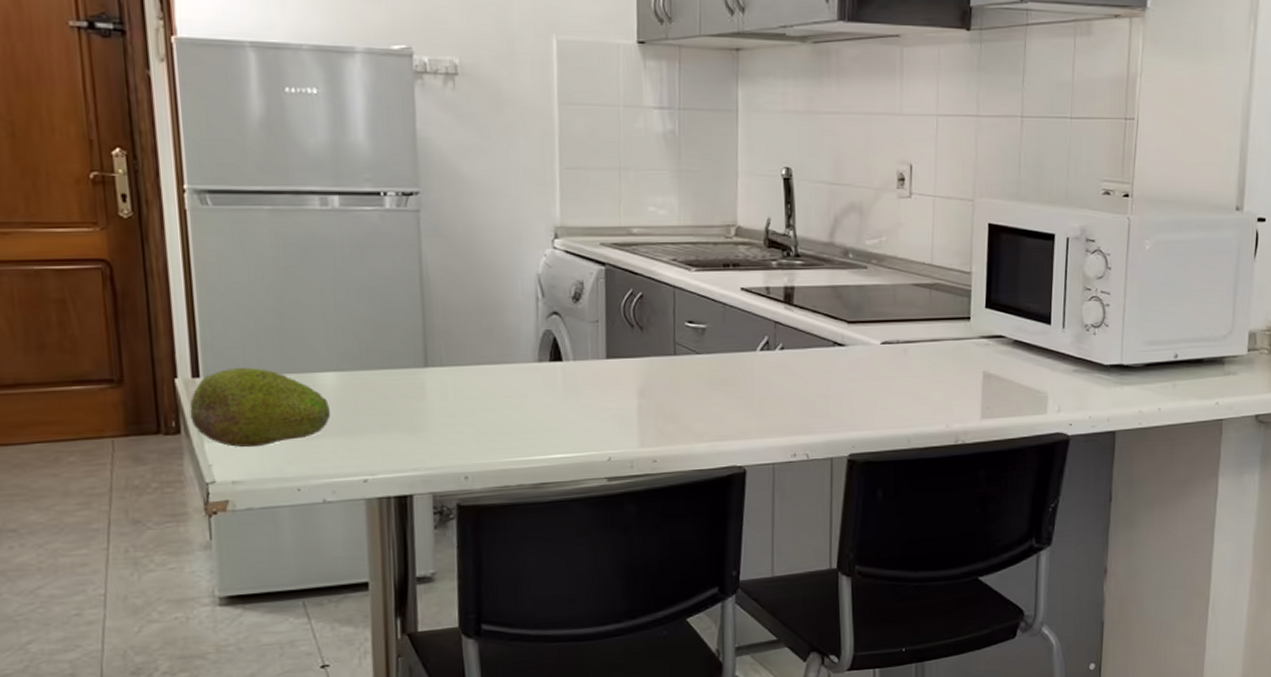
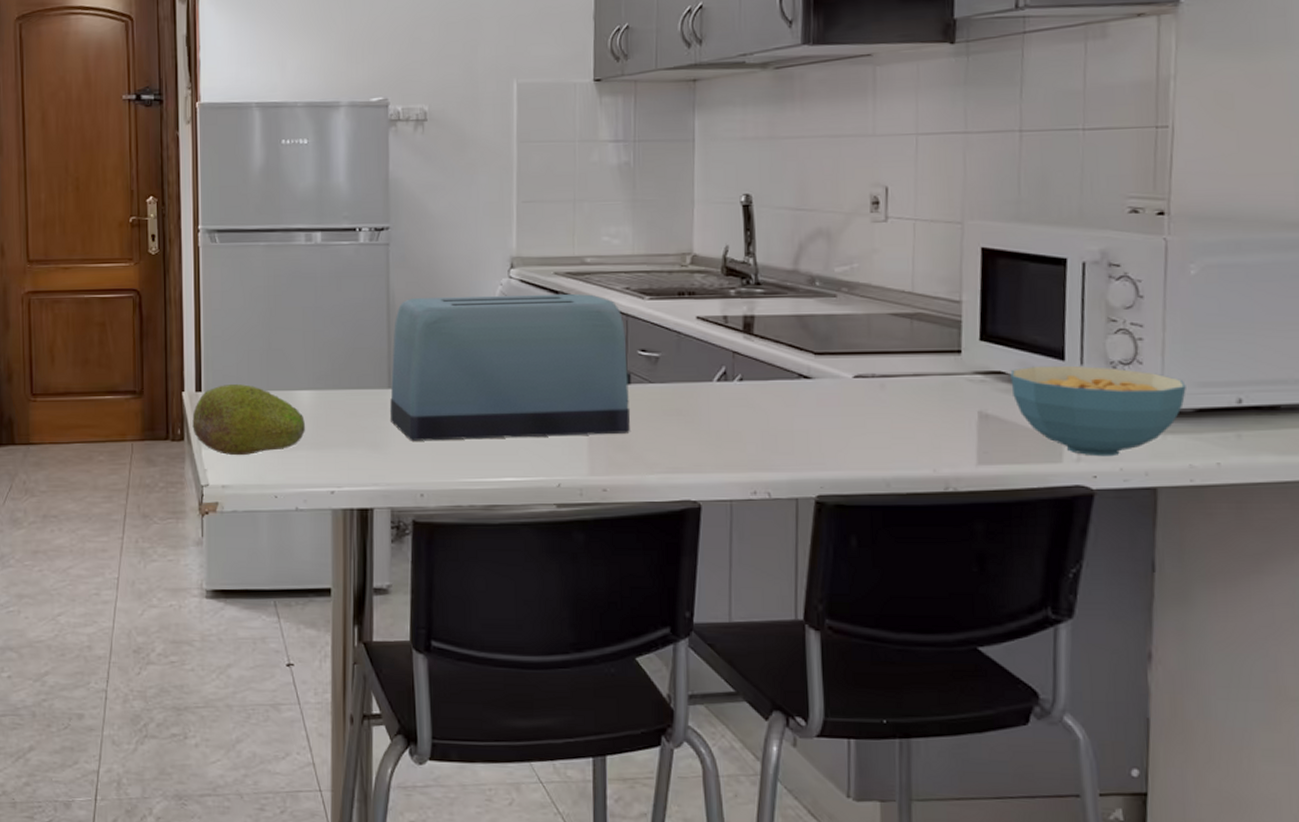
toaster: none [427,265,679,422] -> present [389,294,631,441]
cereal bowl: none [1009,329,1139,407] -> present [1010,365,1186,457]

